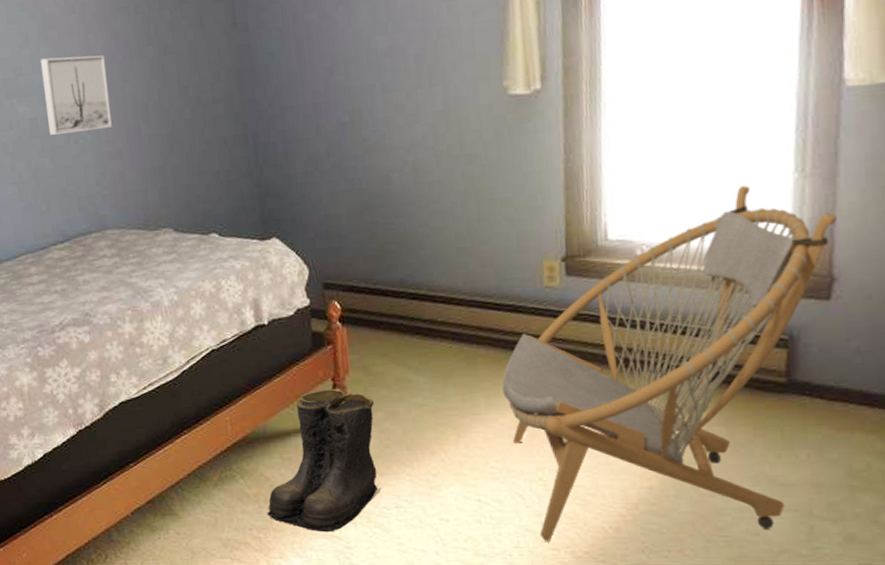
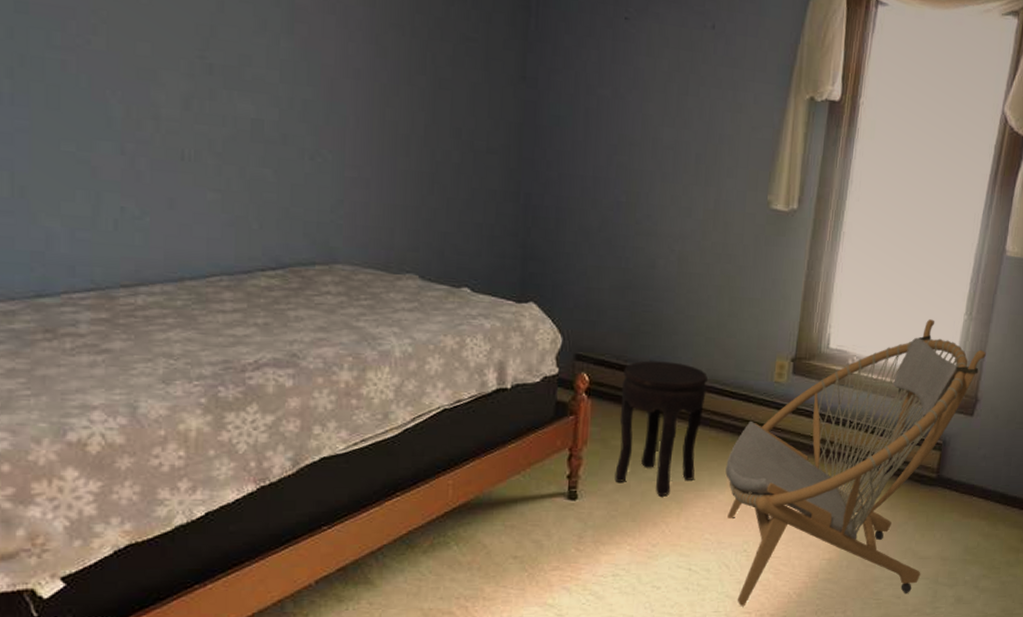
wall art: present [40,55,112,136] -> none [277,54,366,152]
boots: present [267,388,380,533] -> none [479,458,607,601]
side table: none [374,279,468,423] -> present [614,361,708,497]

